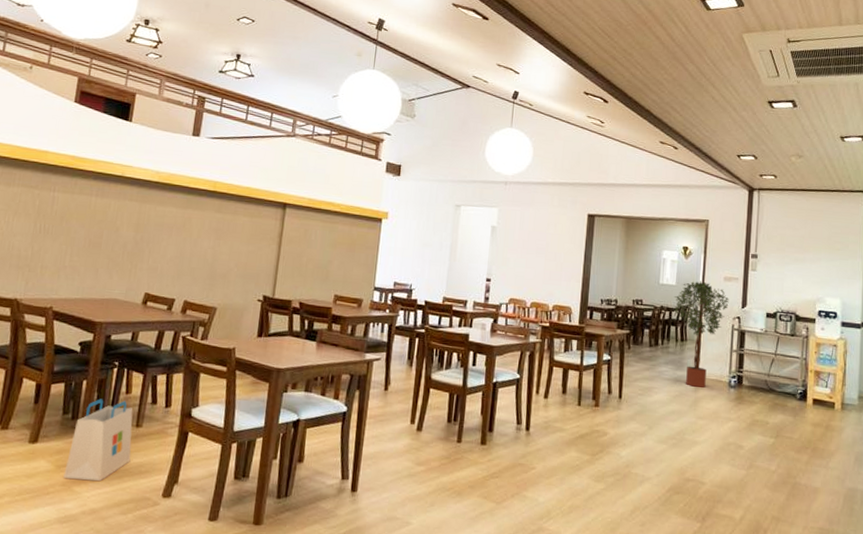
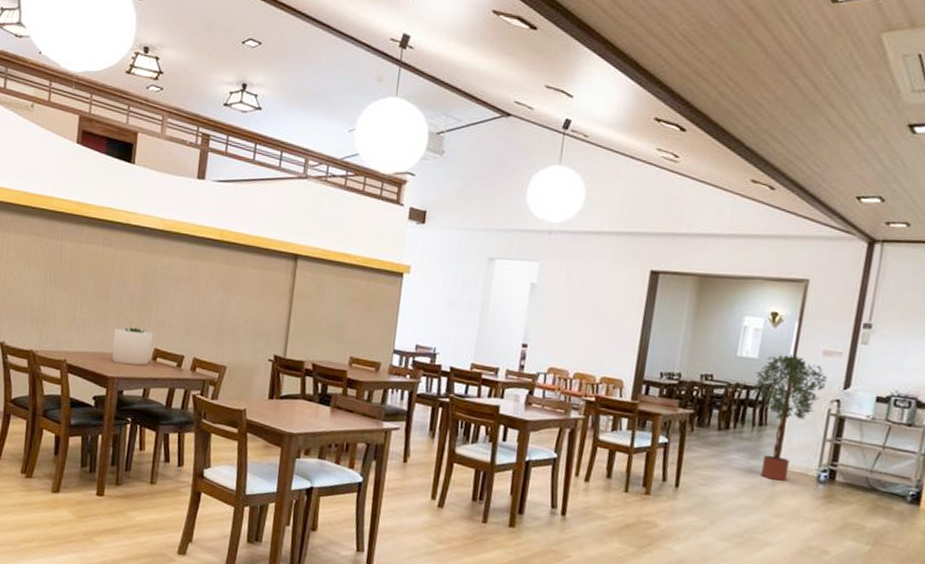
shopping bag: present [63,398,133,482] -> none [85,453,147,535]
planter: none [101,273,144,311] -> present [112,327,153,367]

